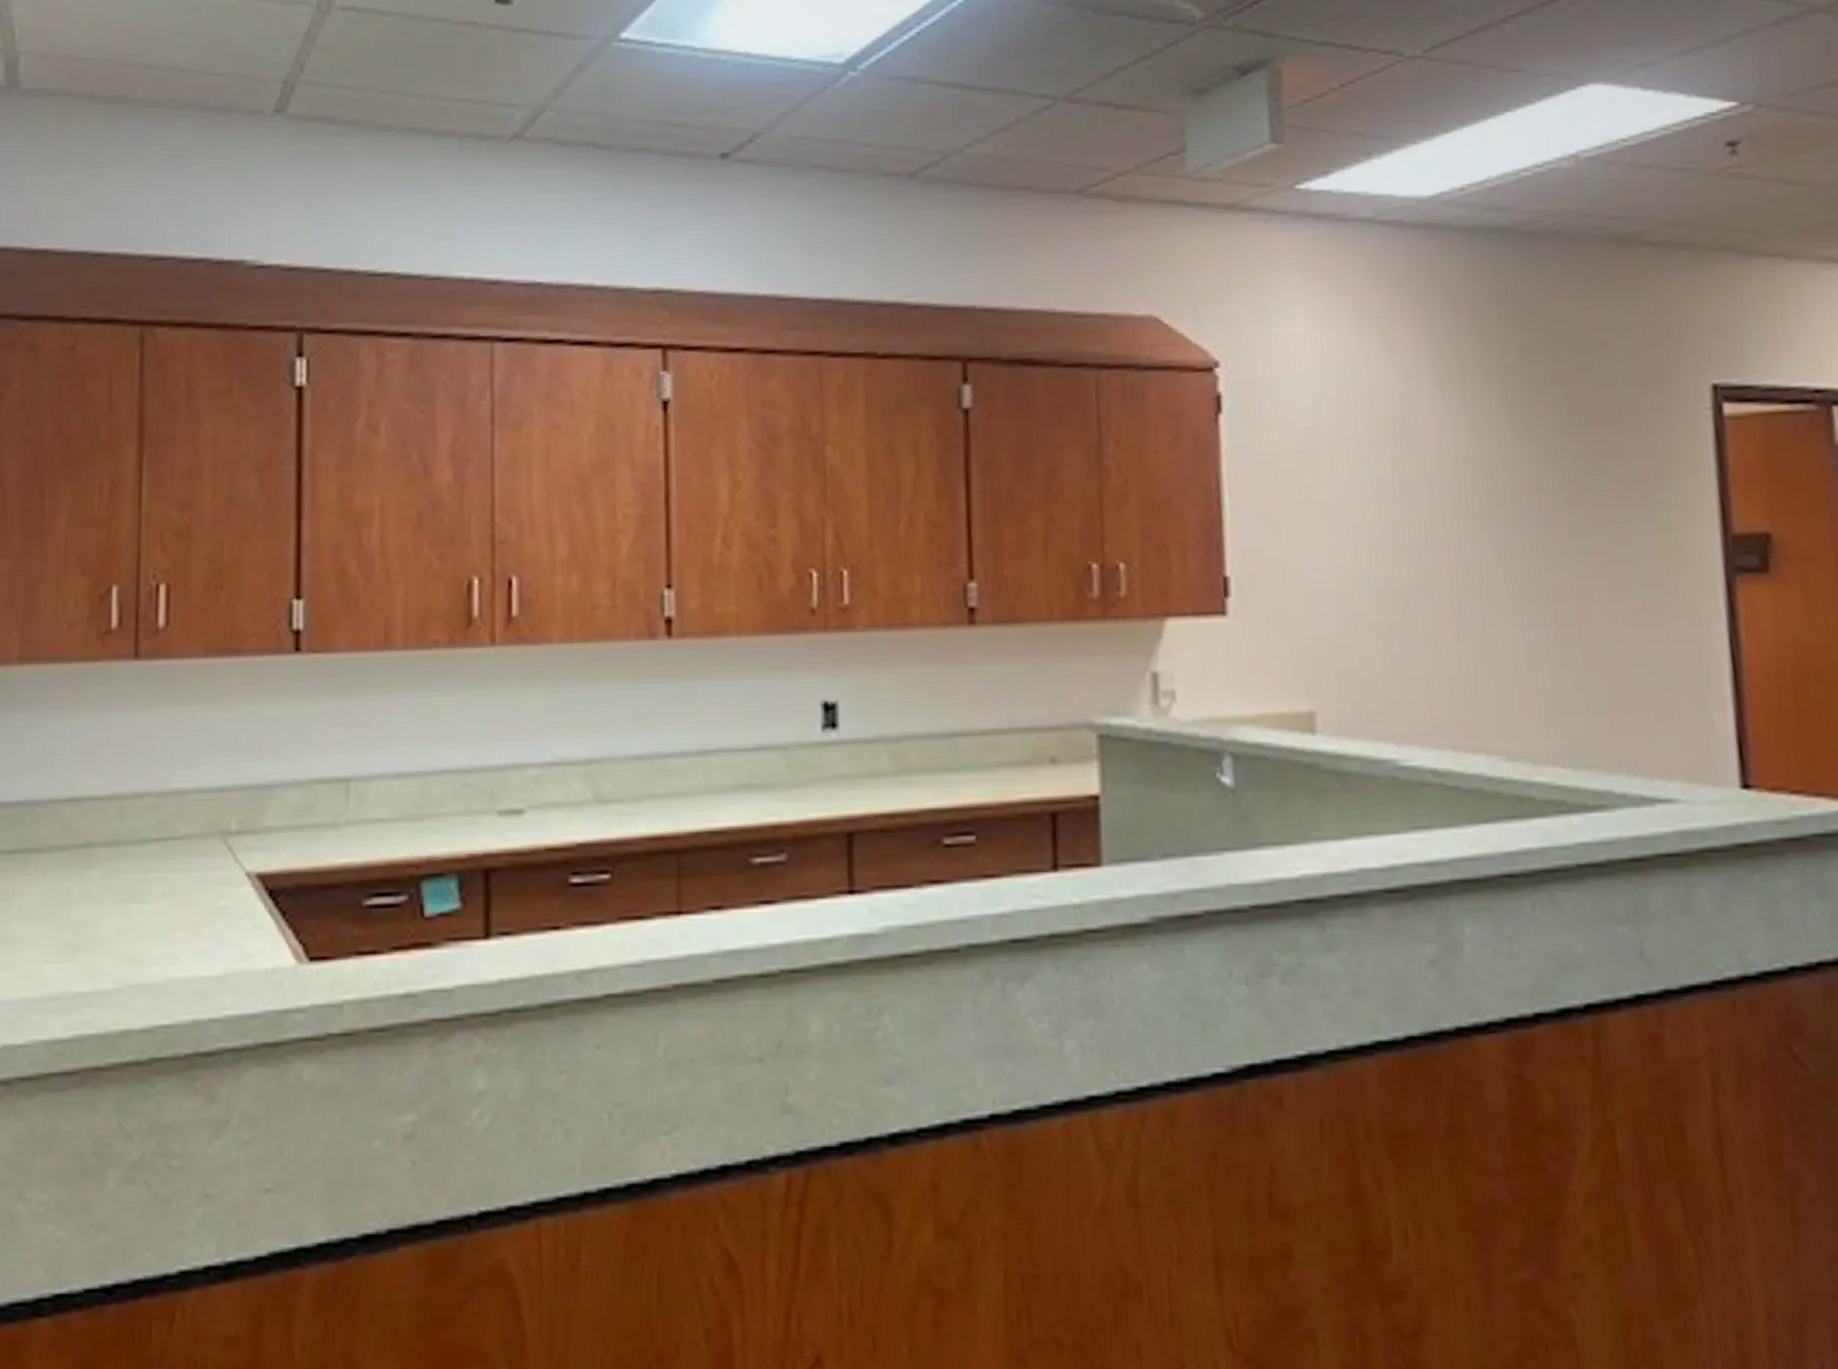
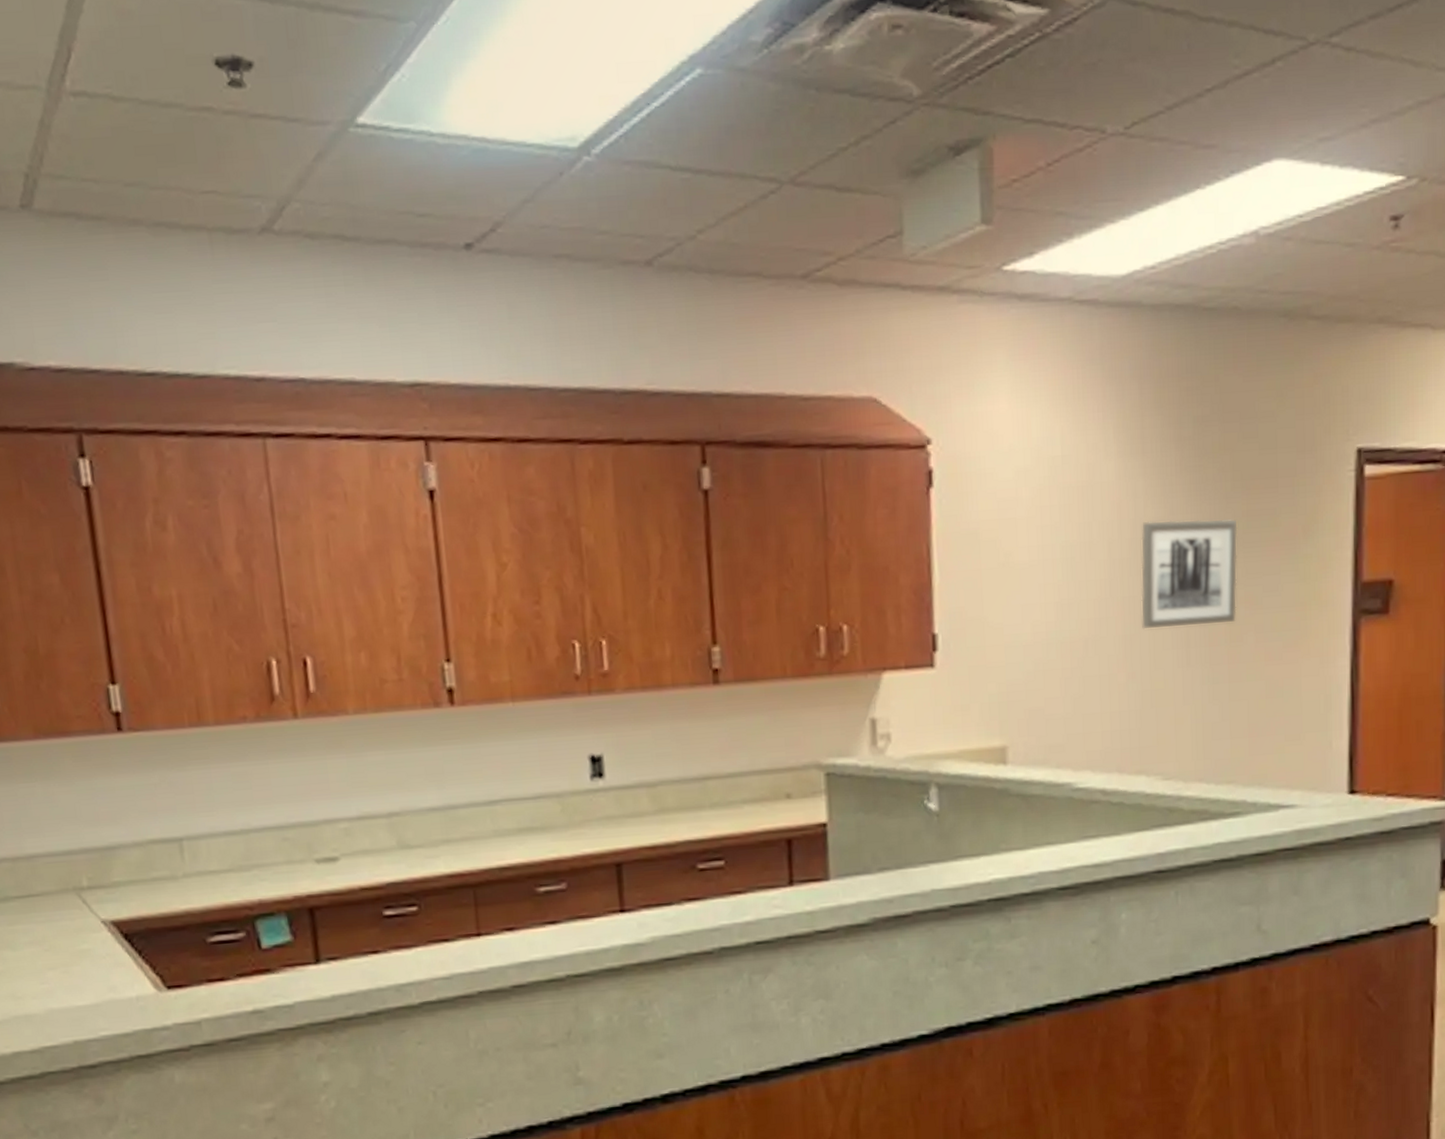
wall art: none [1465,458,1584,581] -> present [1141,519,1238,630]

